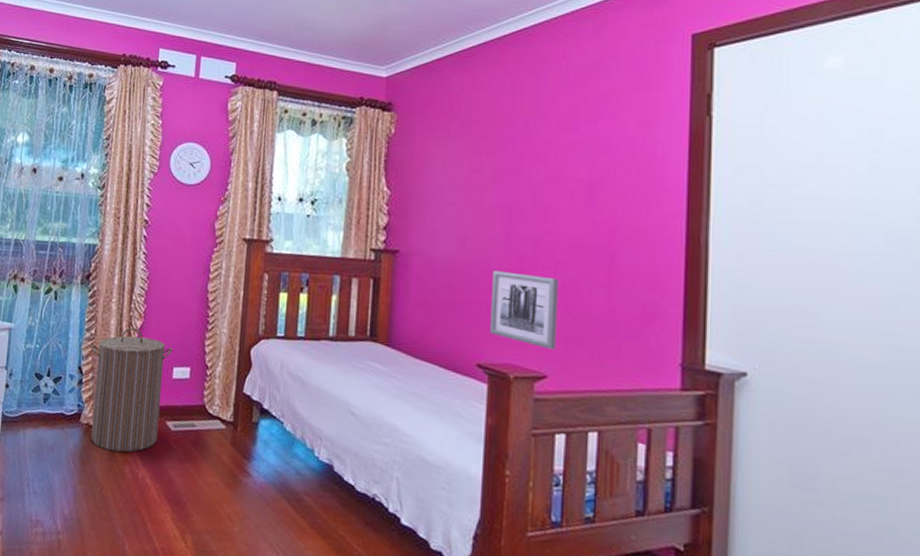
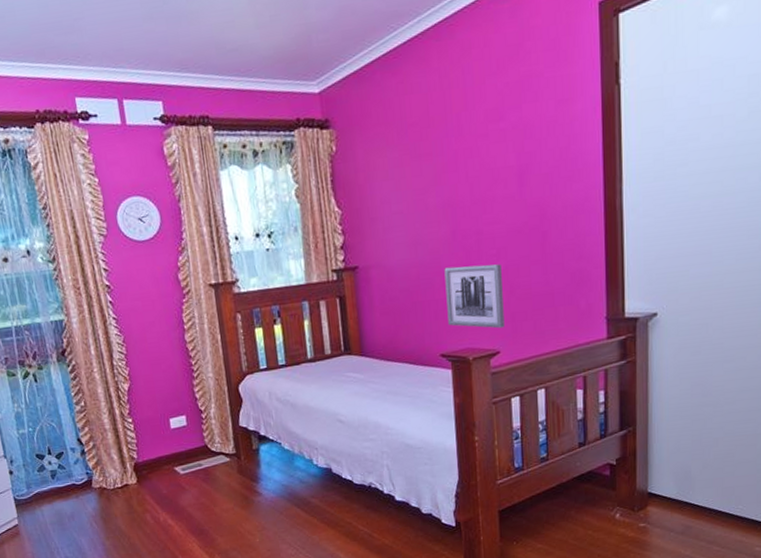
laundry hamper: present [90,327,173,453] -> none [84,391,170,506]

